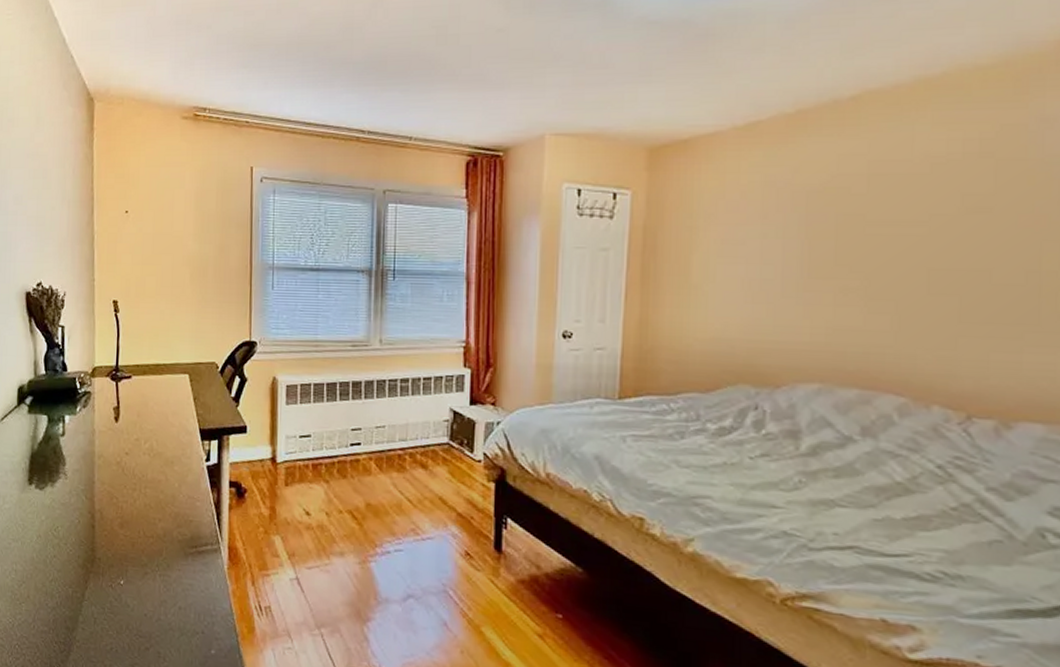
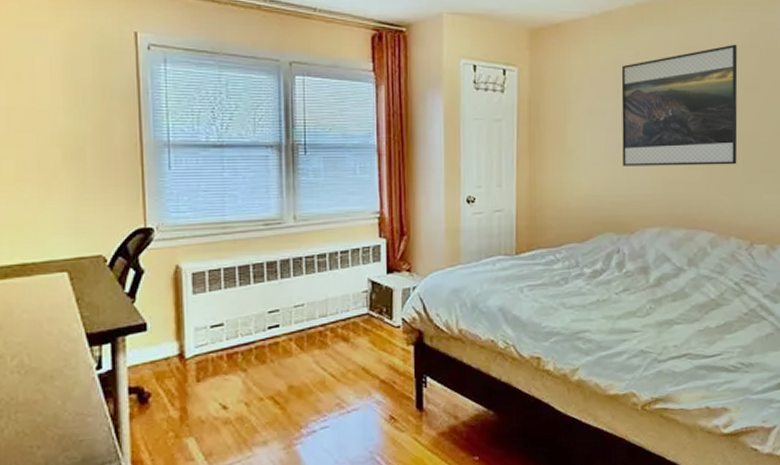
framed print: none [768,154,956,312] -> present [621,44,738,166]

